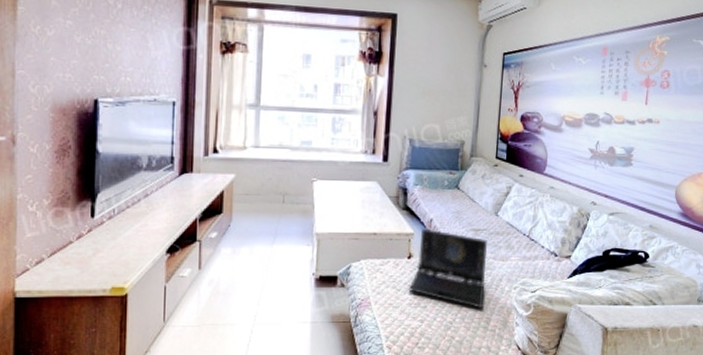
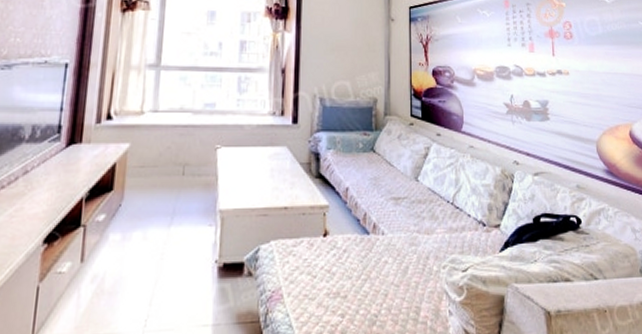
laptop: present [408,228,487,309] -> none [326,199,411,295]

